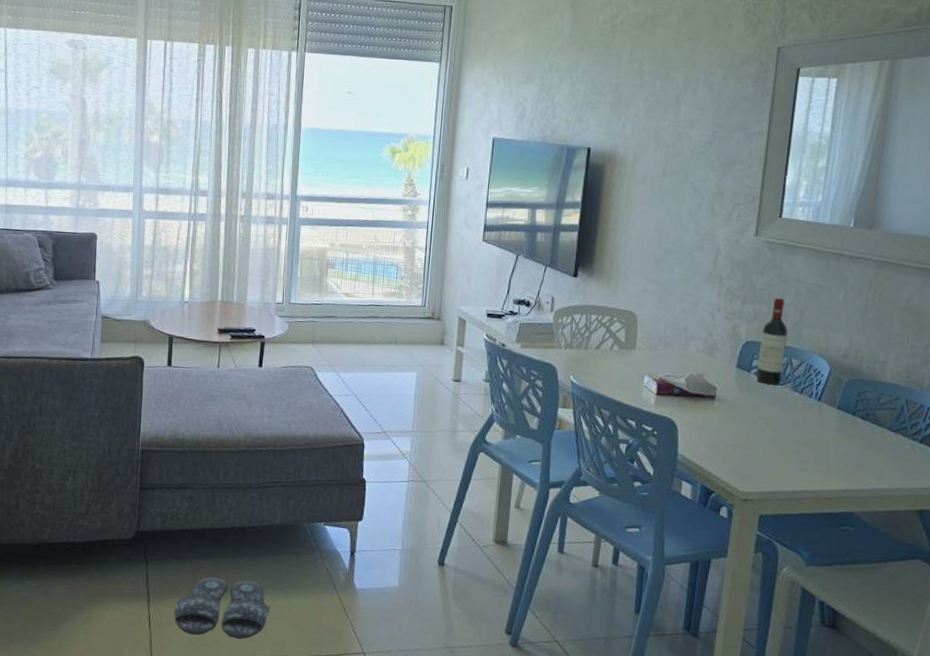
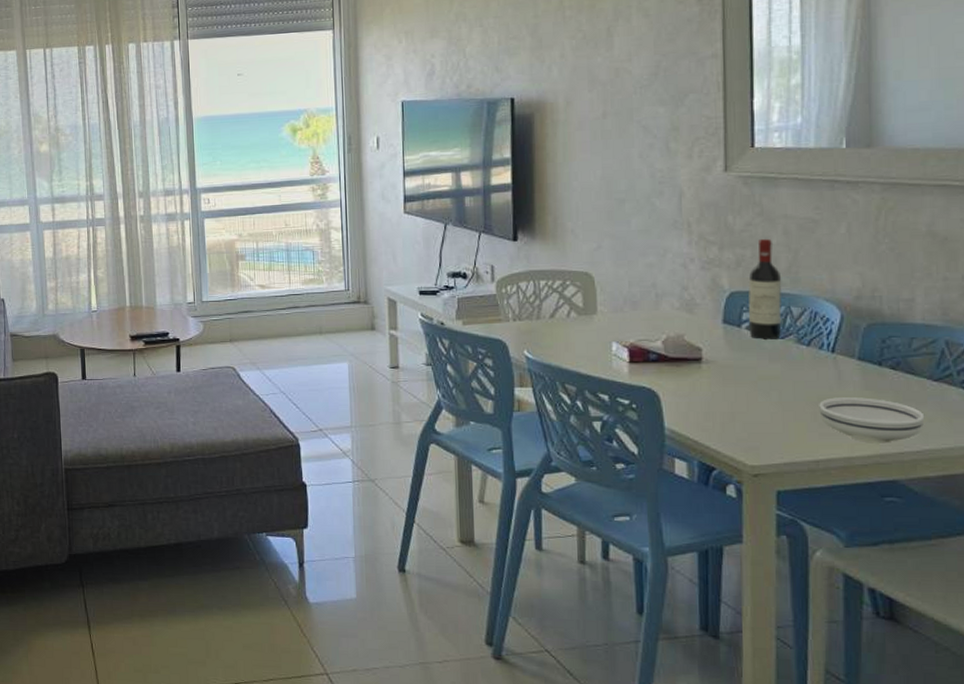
slippers: present [174,576,272,639] -> none [116,598,220,663]
bowl: none [801,439,882,481] -> present [819,397,925,444]

